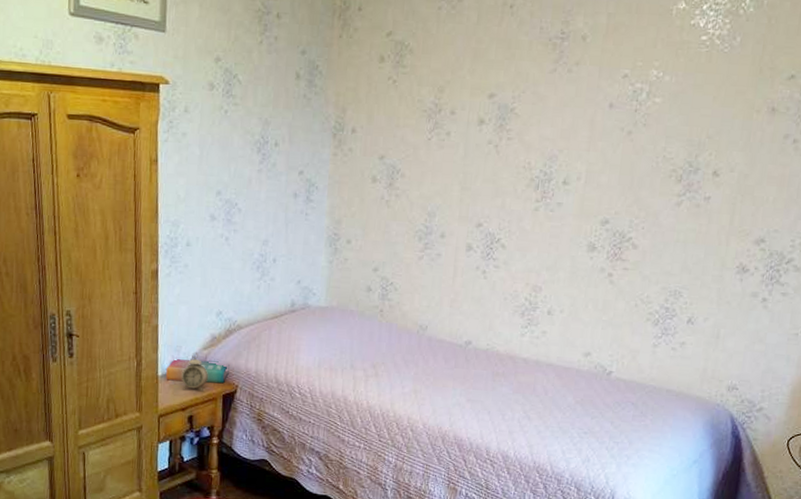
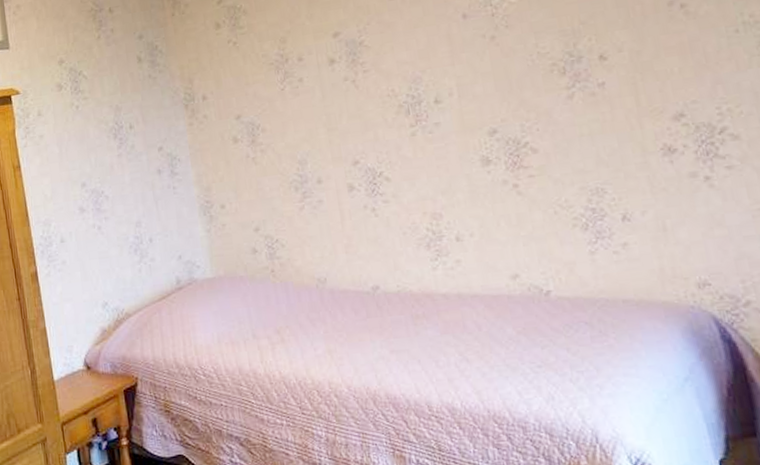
book: present [166,359,230,384] -> none [61,355,126,384]
alarm clock: present [181,352,208,392] -> none [77,349,105,392]

